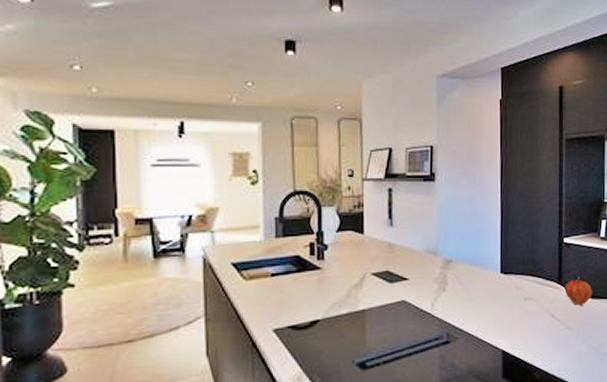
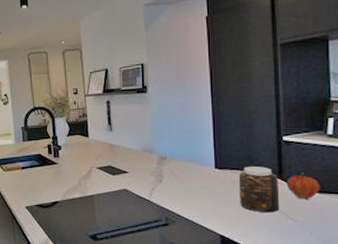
jar: none [522,270,559,322] -> present [238,166,280,213]

